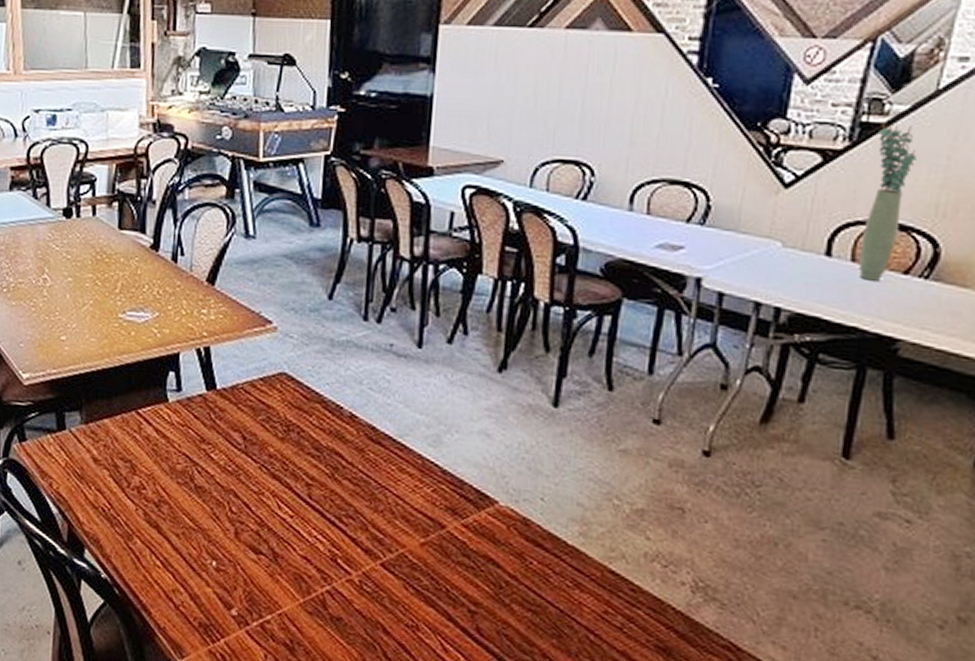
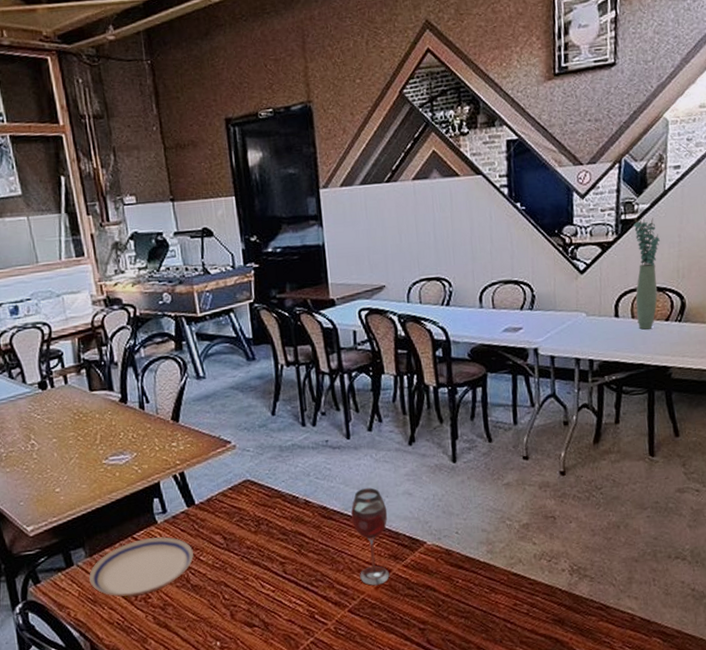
plate: none [80,416,205,484] -> present [89,537,195,598]
wineglass: none [403,414,454,541] -> present [351,487,390,586]

